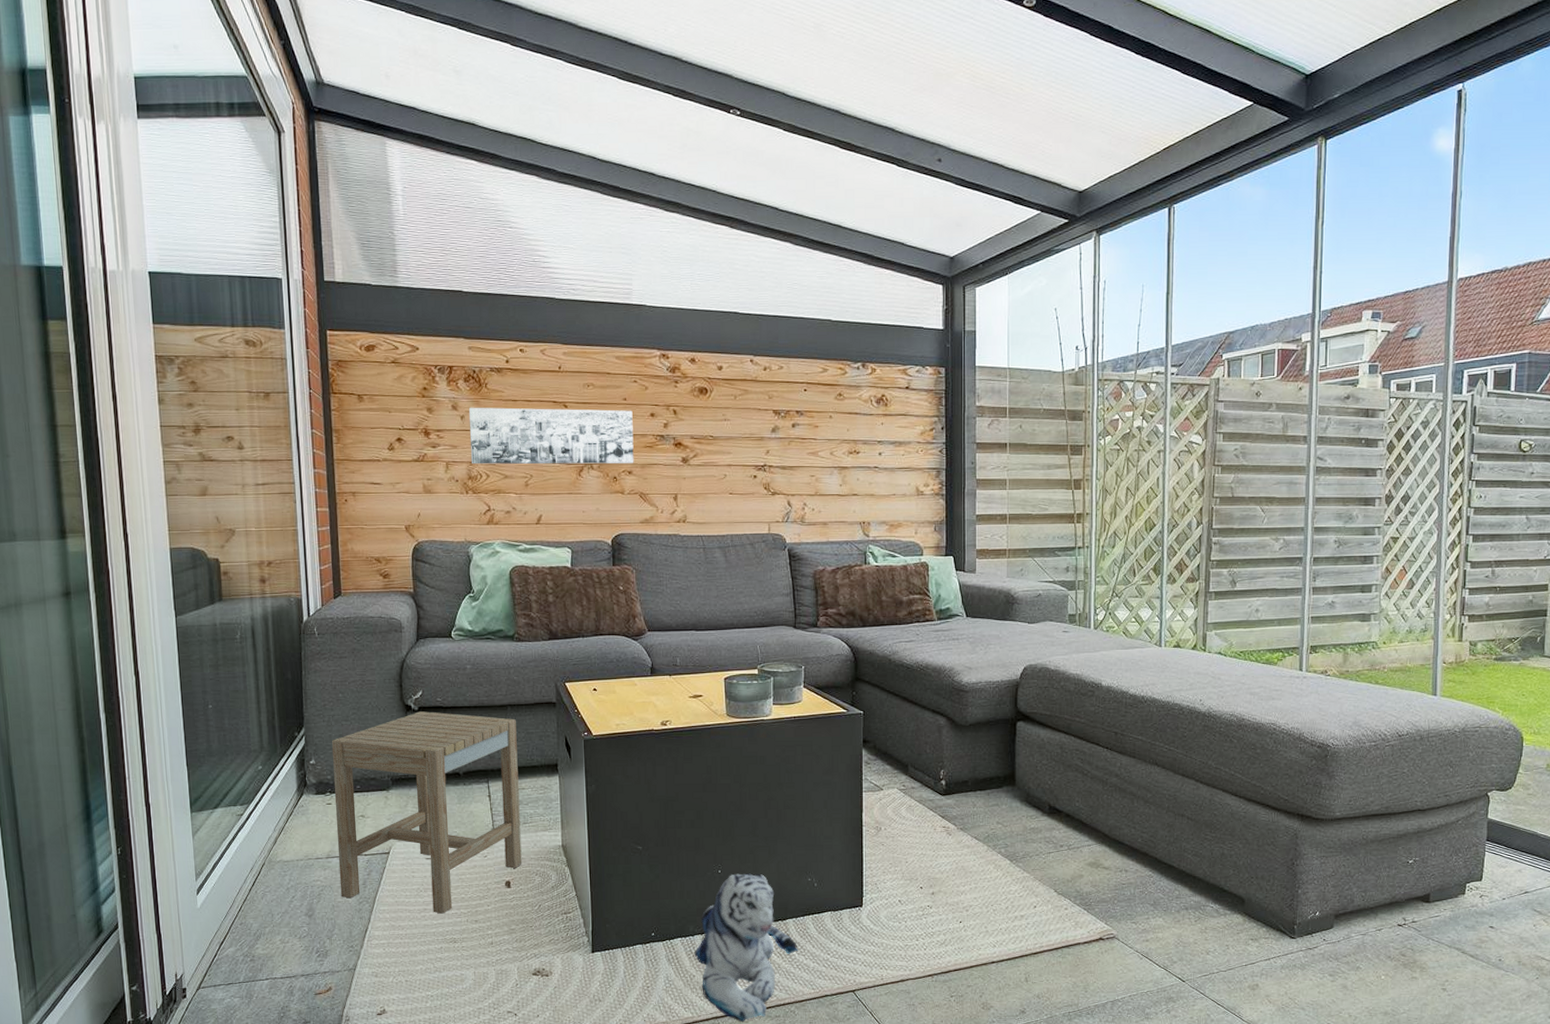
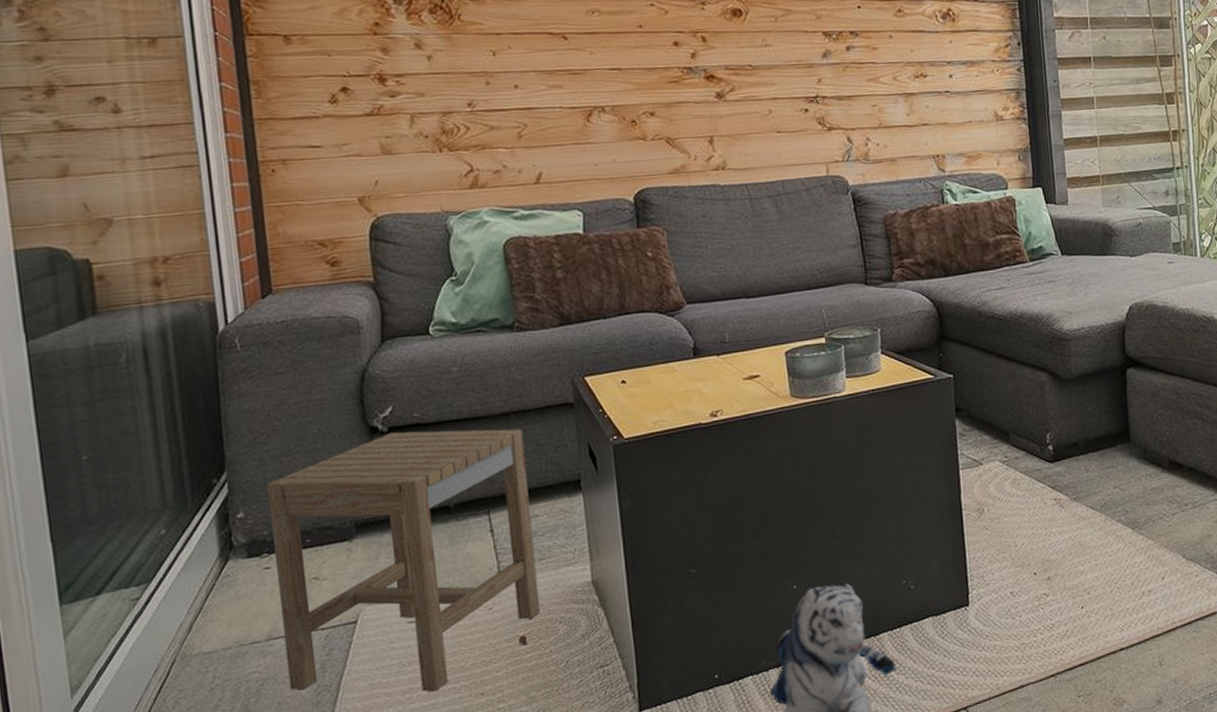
wall art: present [468,407,634,465] -> none [437,39,657,115]

